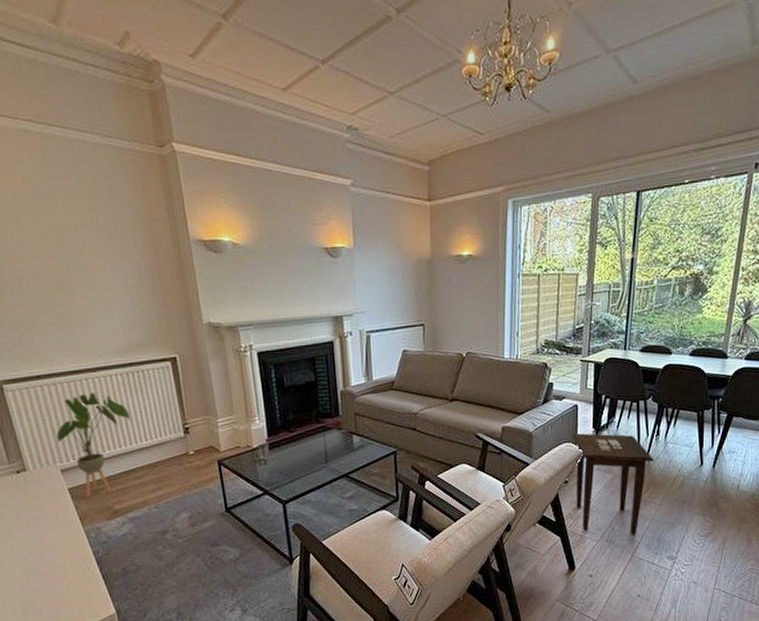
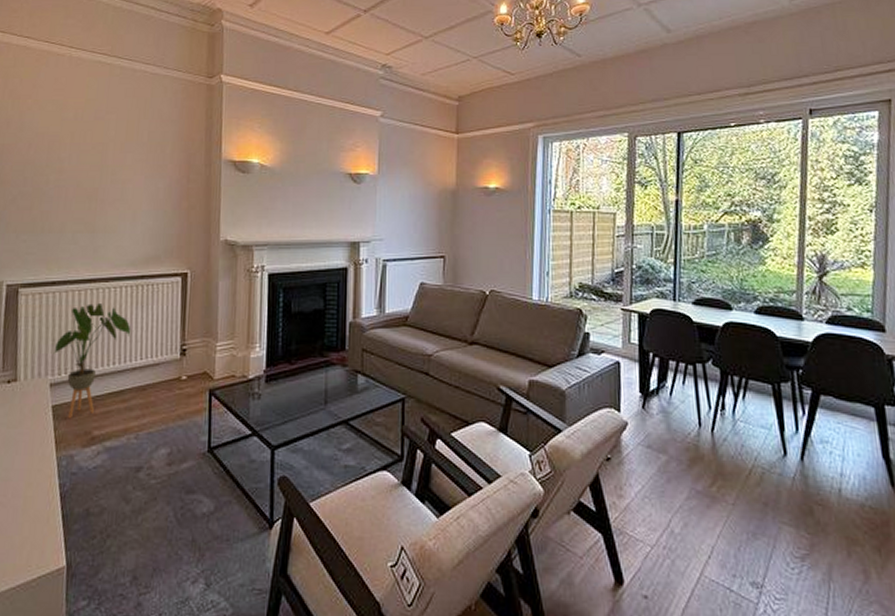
side table: present [571,433,654,535] -> none [613,397,721,544]

